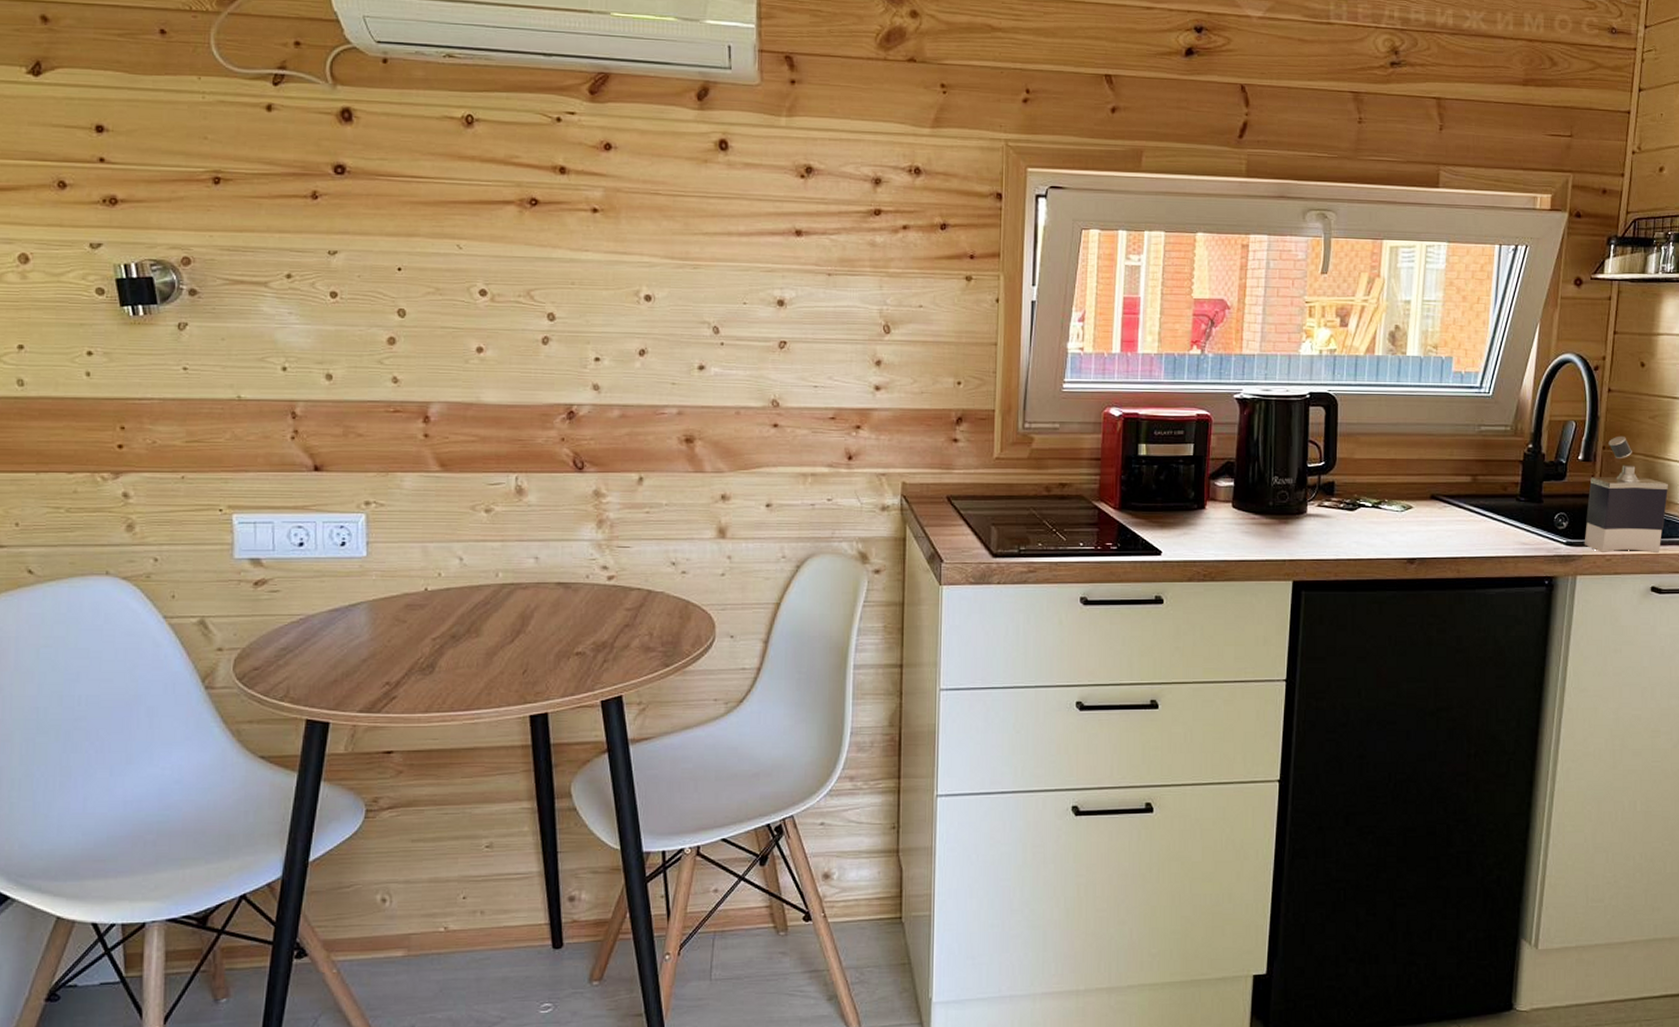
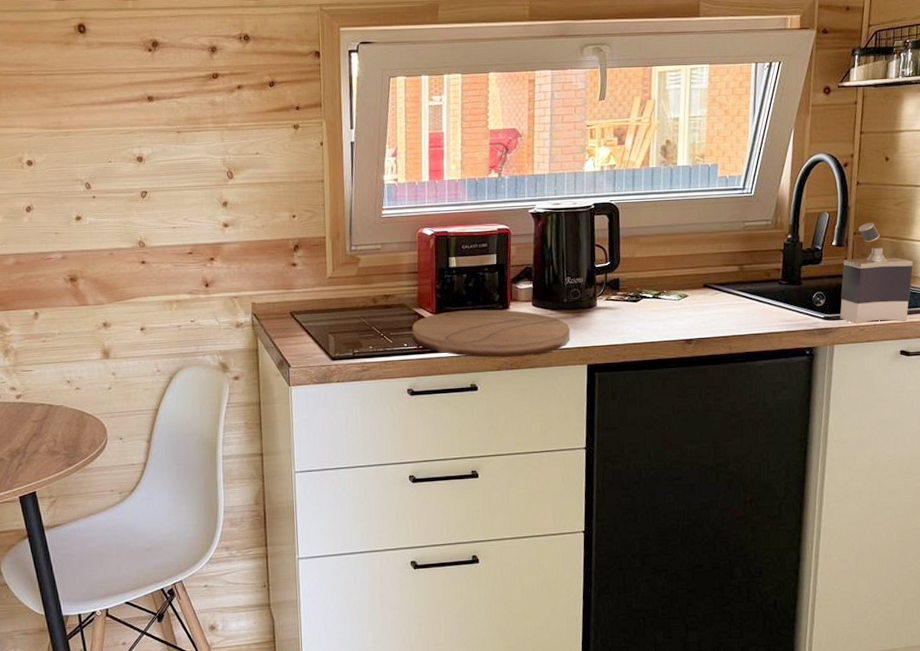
cutting board: none [1090,508,1274,567] -> present [412,309,570,358]

